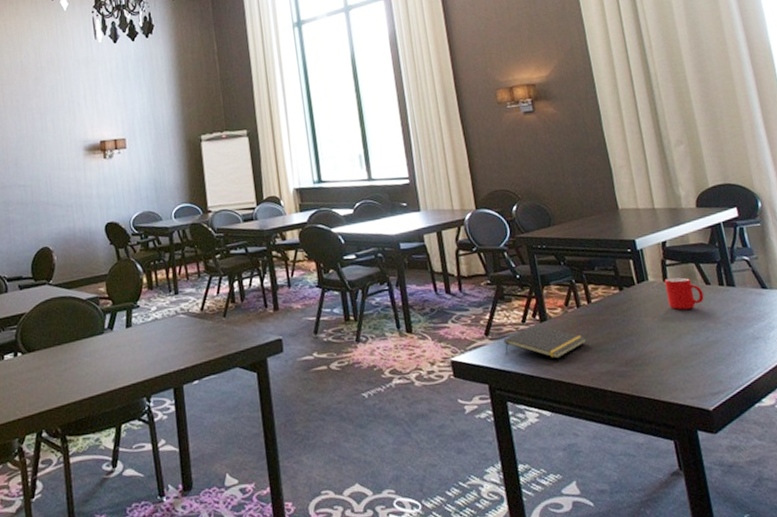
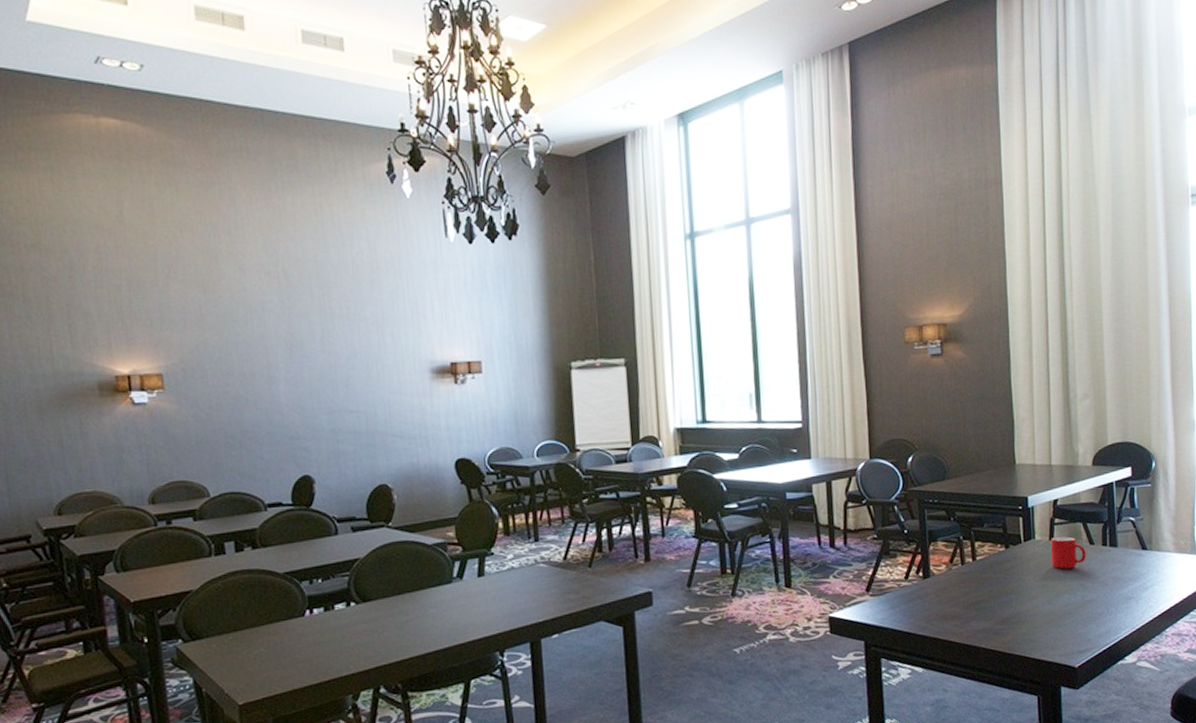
notepad: present [503,324,587,359] -> none [884,581,967,616]

